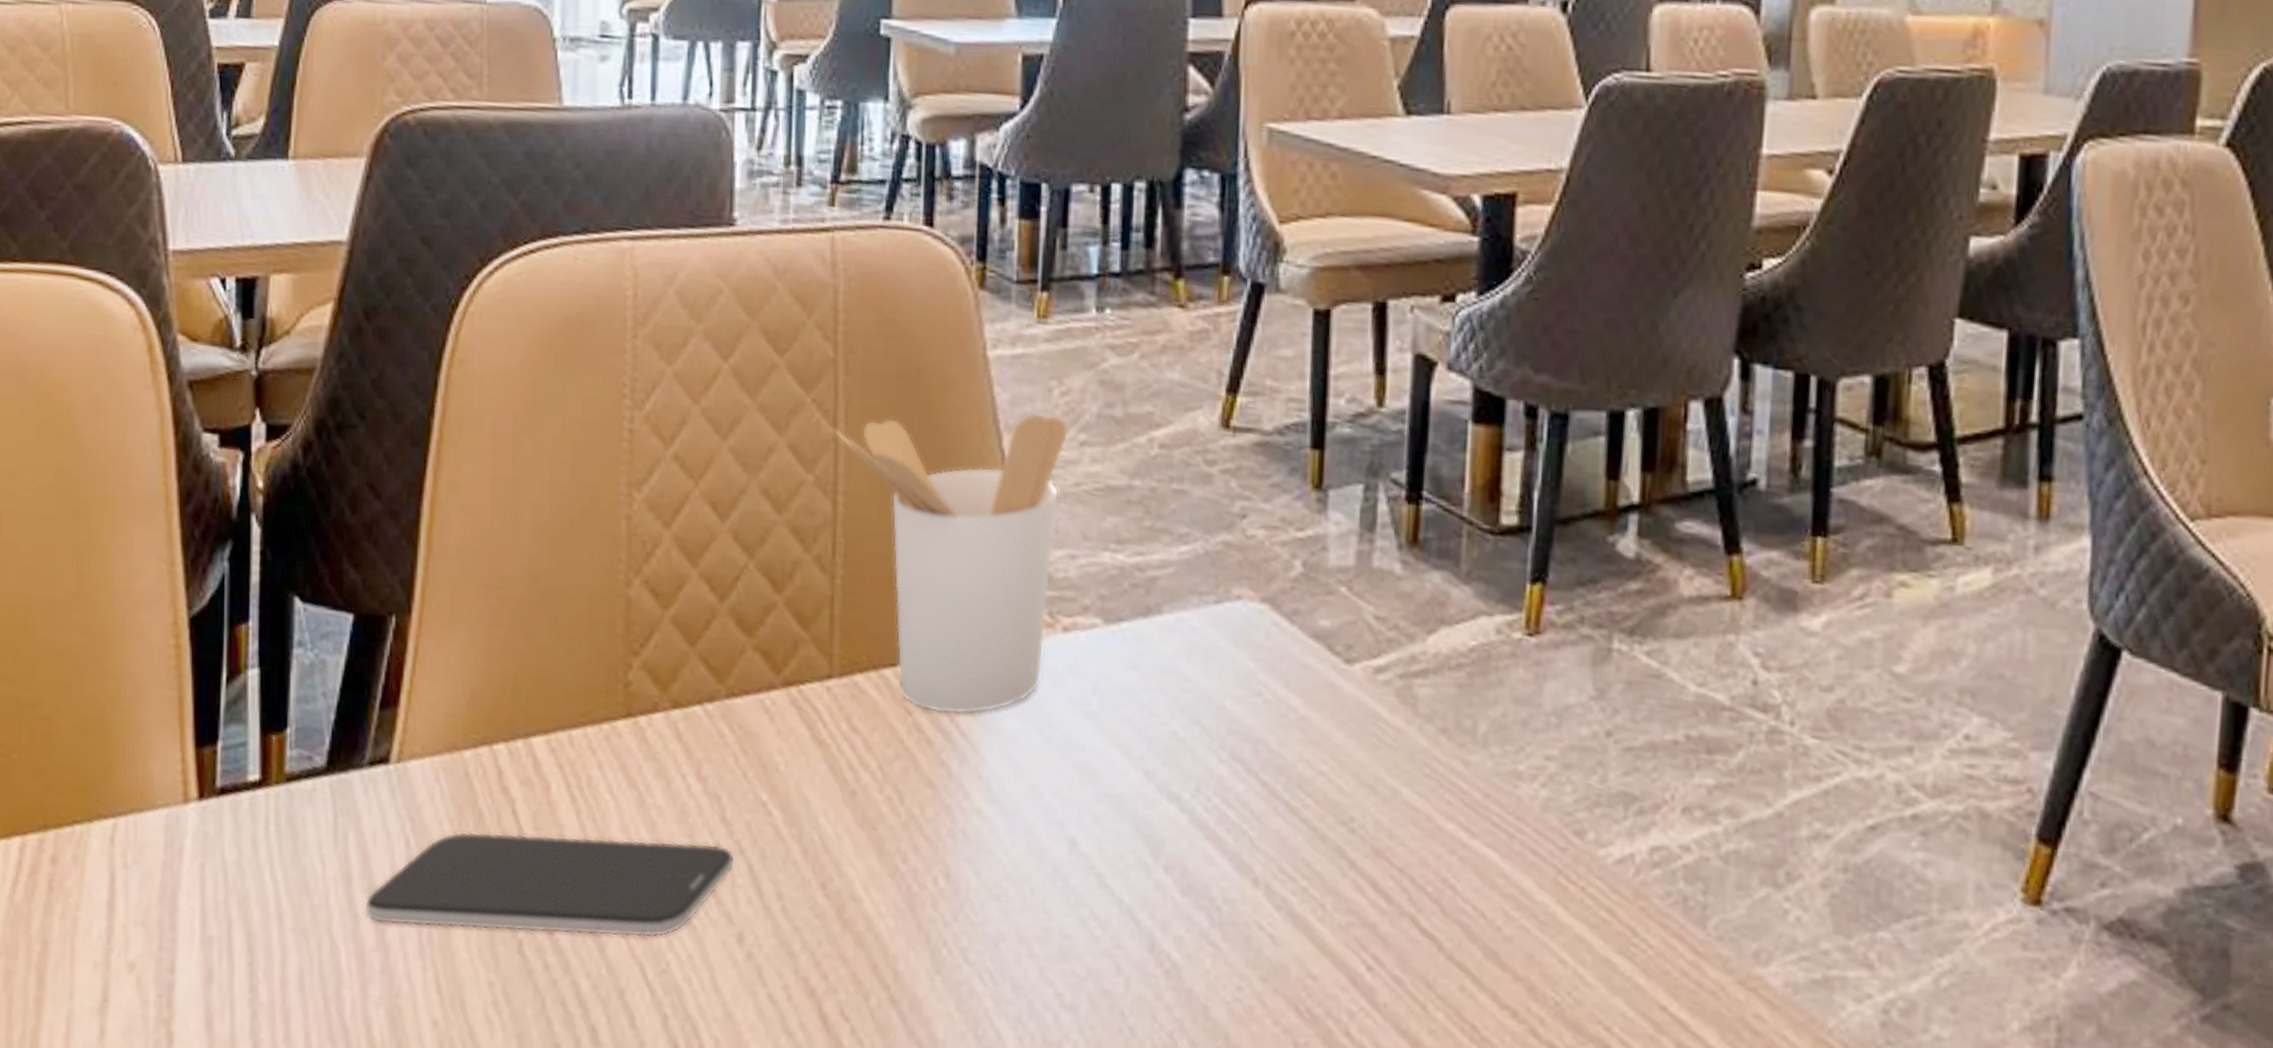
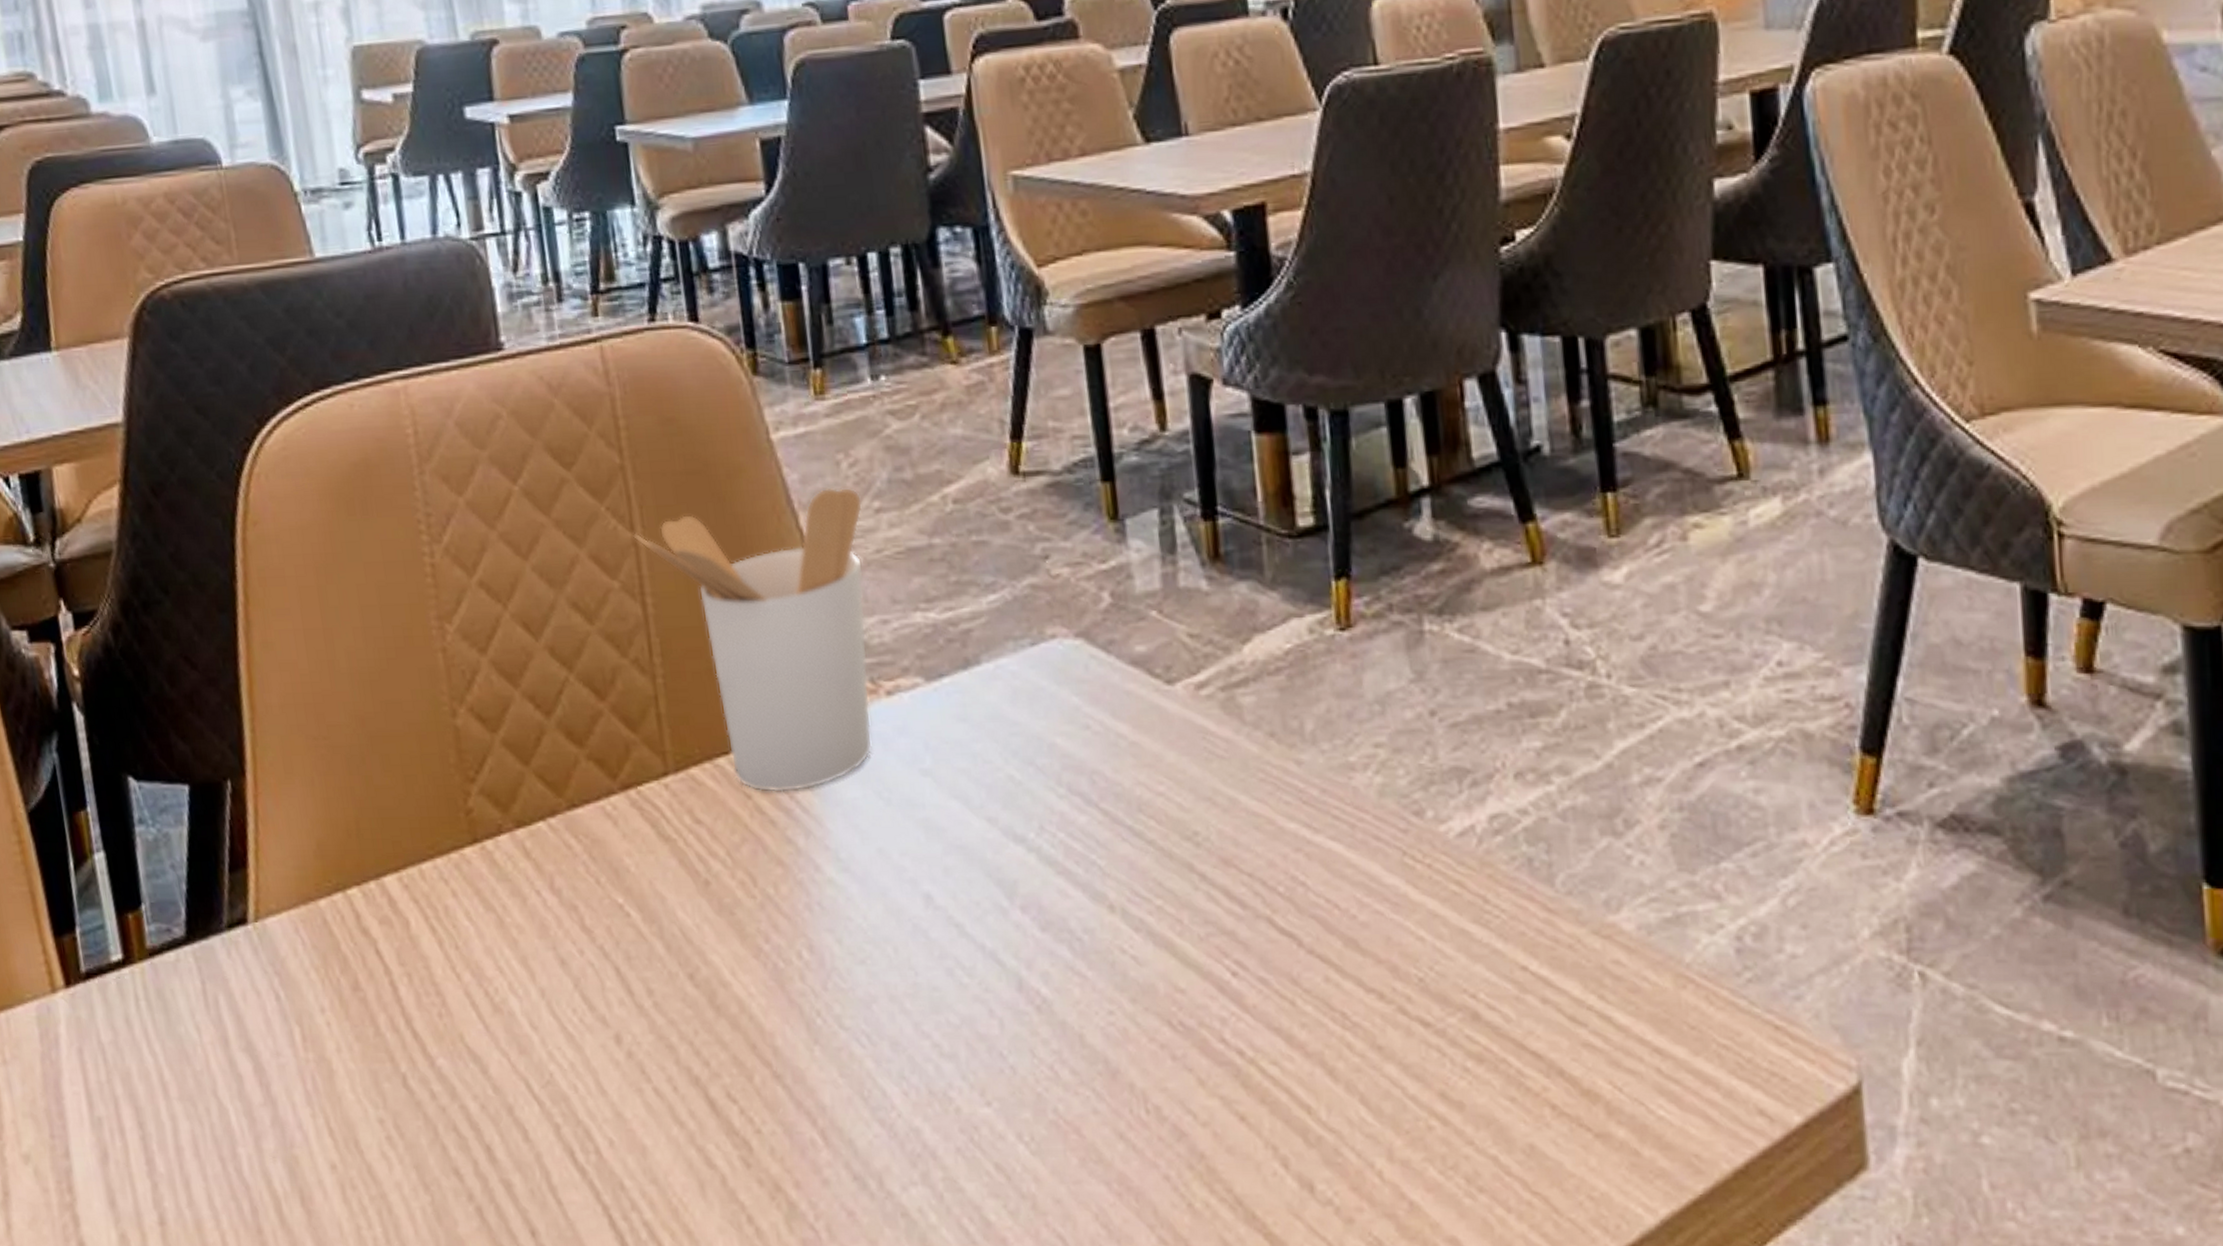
smartphone: present [365,831,735,938] -> none [246,953,602,1079]

